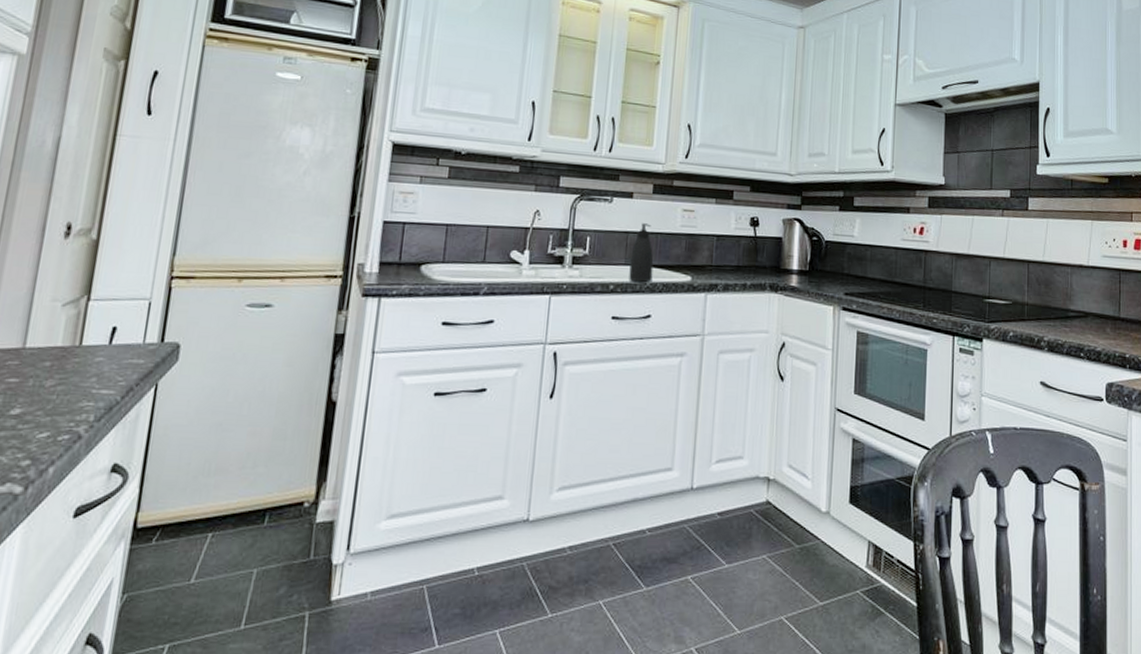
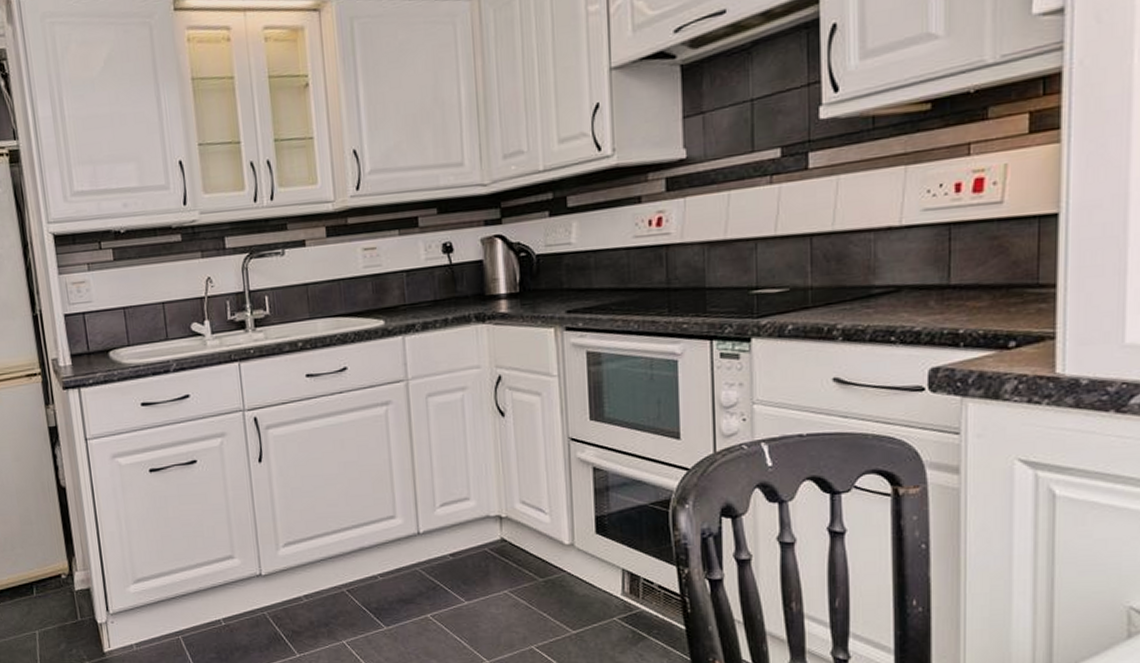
soap dispenser: present [629,223,654,282] -> none [314,271,342,335]

